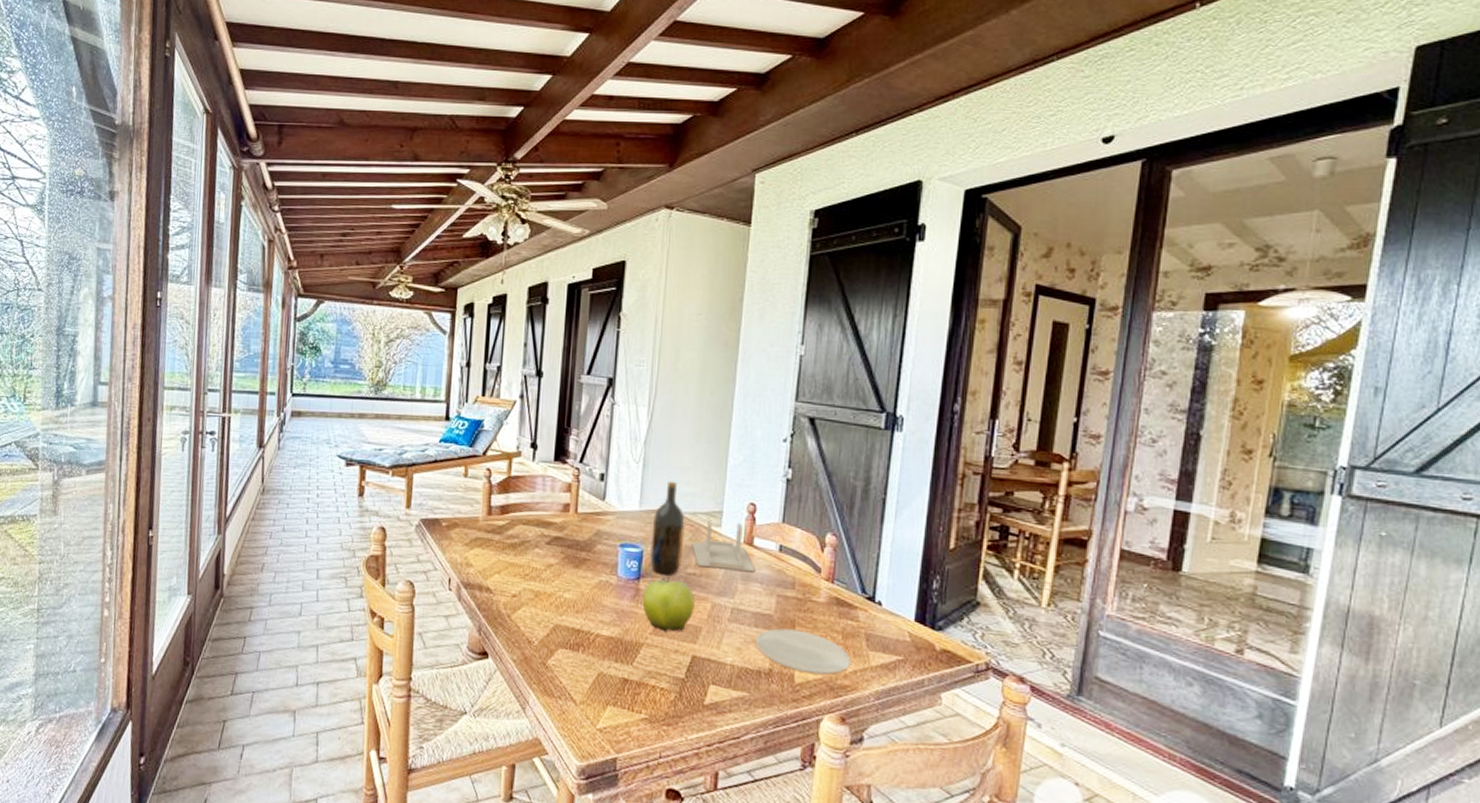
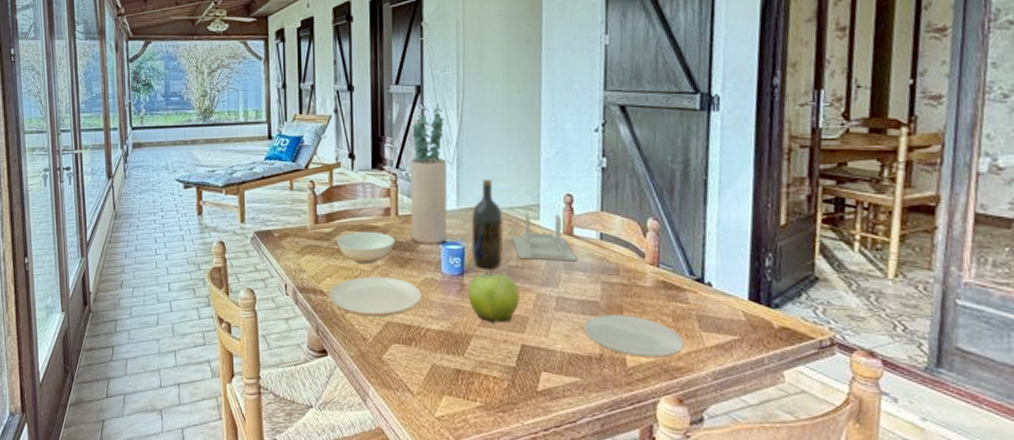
plate: none [495,575,595,620] -> present [329,276,422,317]
bowl: none [509,526,571,562] -> present [336,231,395,263]
vase: none [589,398,634,546] -> present [410,103,448,244]

